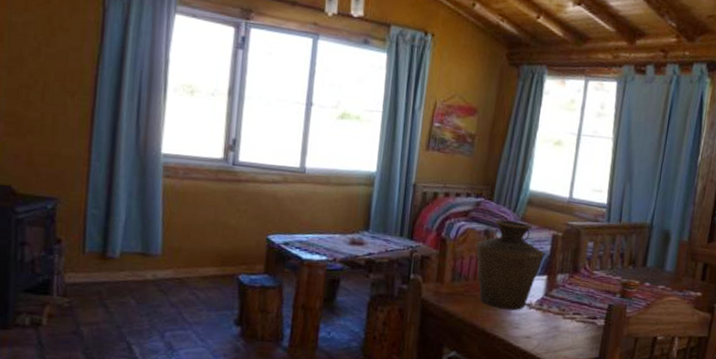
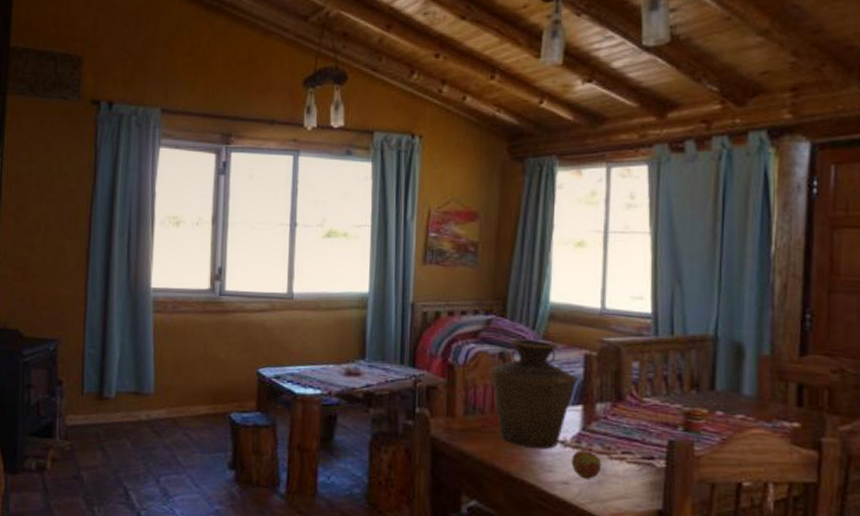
apple: none [534,309,557,335] -> present [571,447,602,479]

